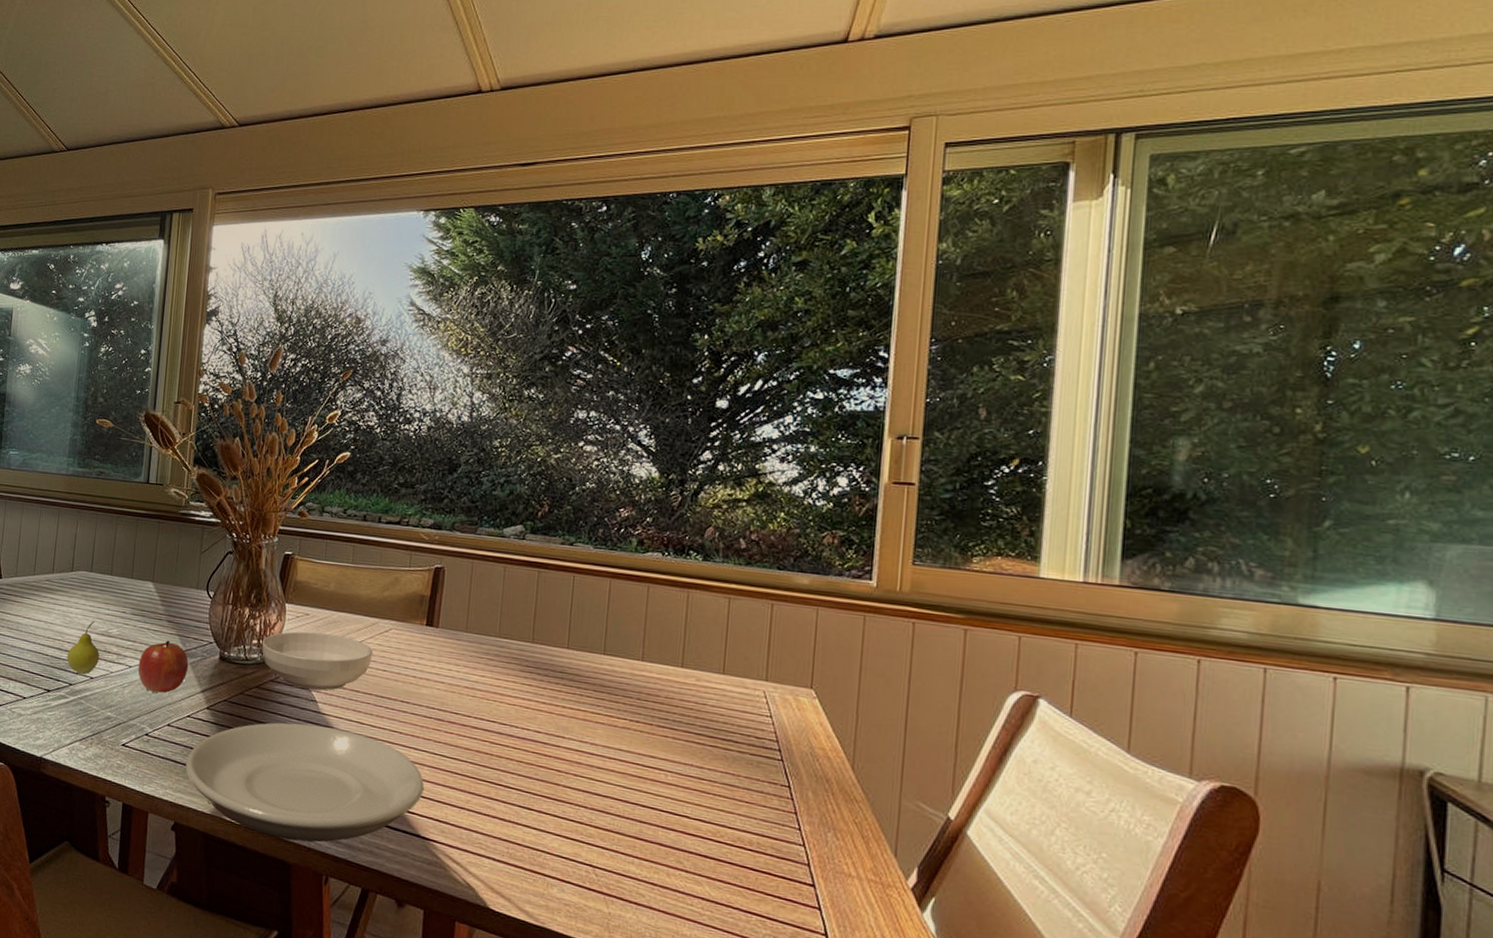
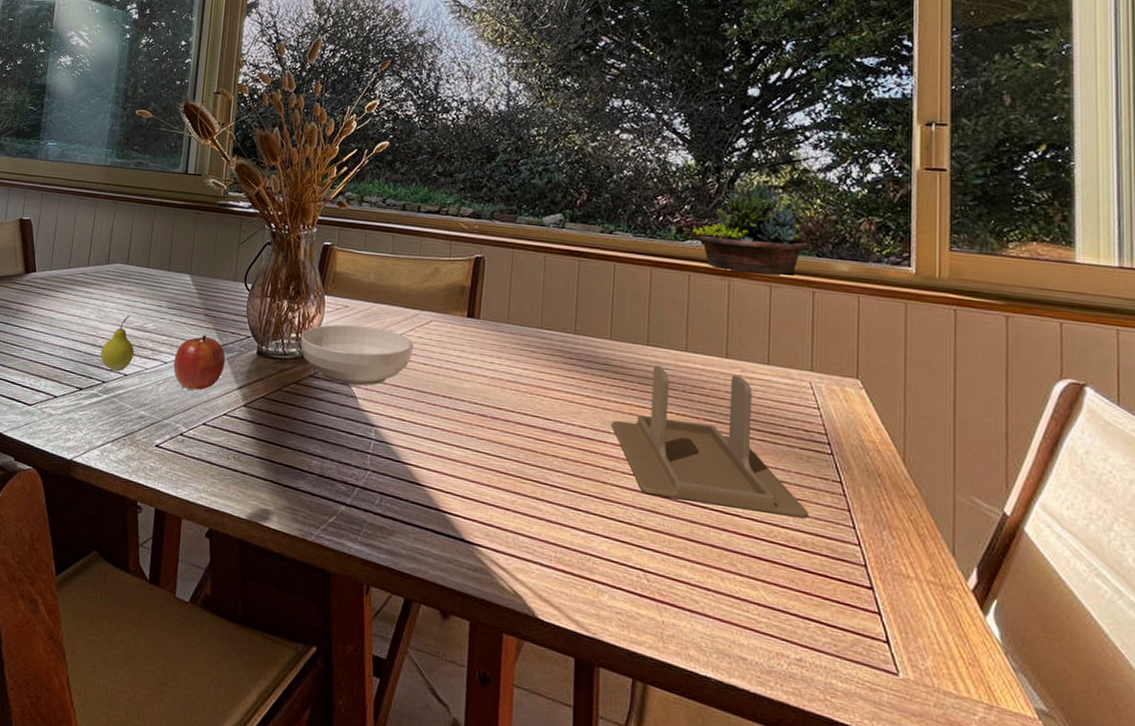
plate: present [185,722,424,843] -> none [221,420,468,549]
napkin holder: none [566,674,756,819] -> present [611,366,808,517]
succulent planter: none [653,491,776,588] -> present [692,178,813,275]

